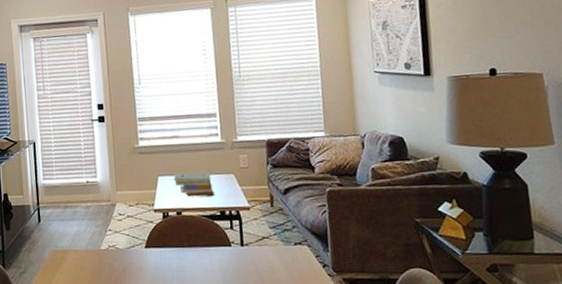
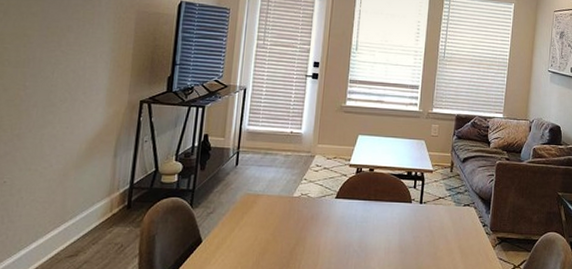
books: present [173,172,214,197] -> none [371,134,405,157]

